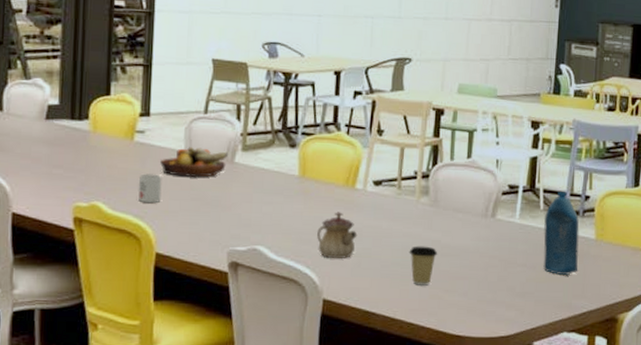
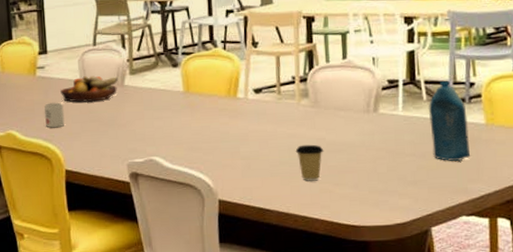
teapot: present [317,212,358,258] -> none [206,120,244,163]

